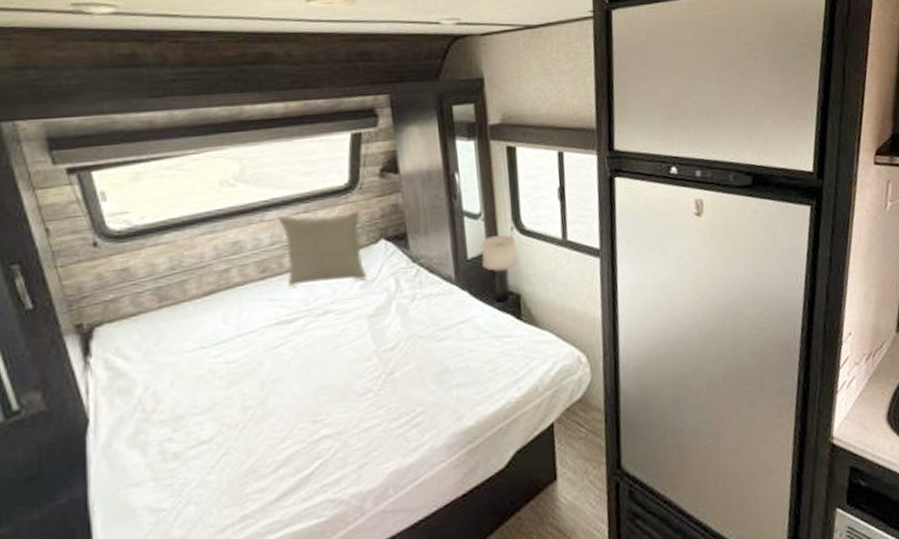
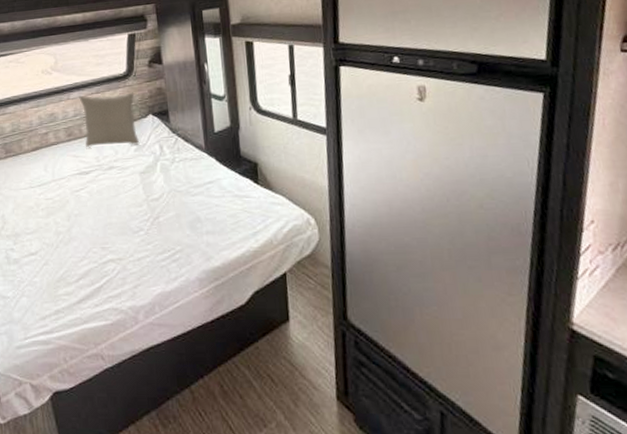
table lamp: present [481,235,519,303] -> none [225,114,256,168]

